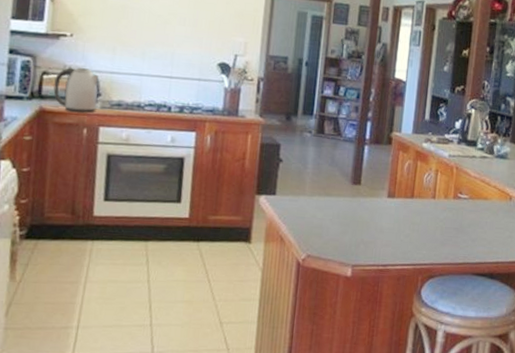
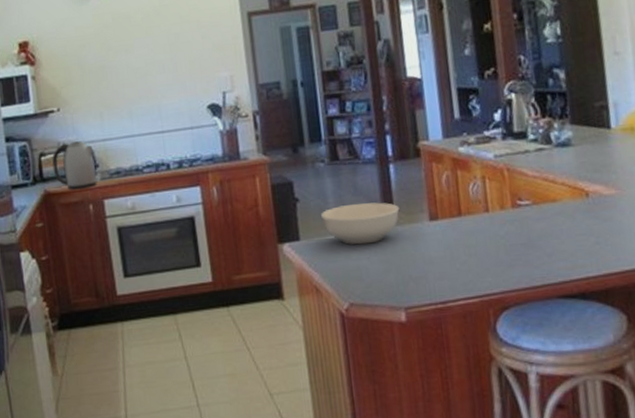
bowl: none [298,172,366,208] -> present [321,202,400,245]

